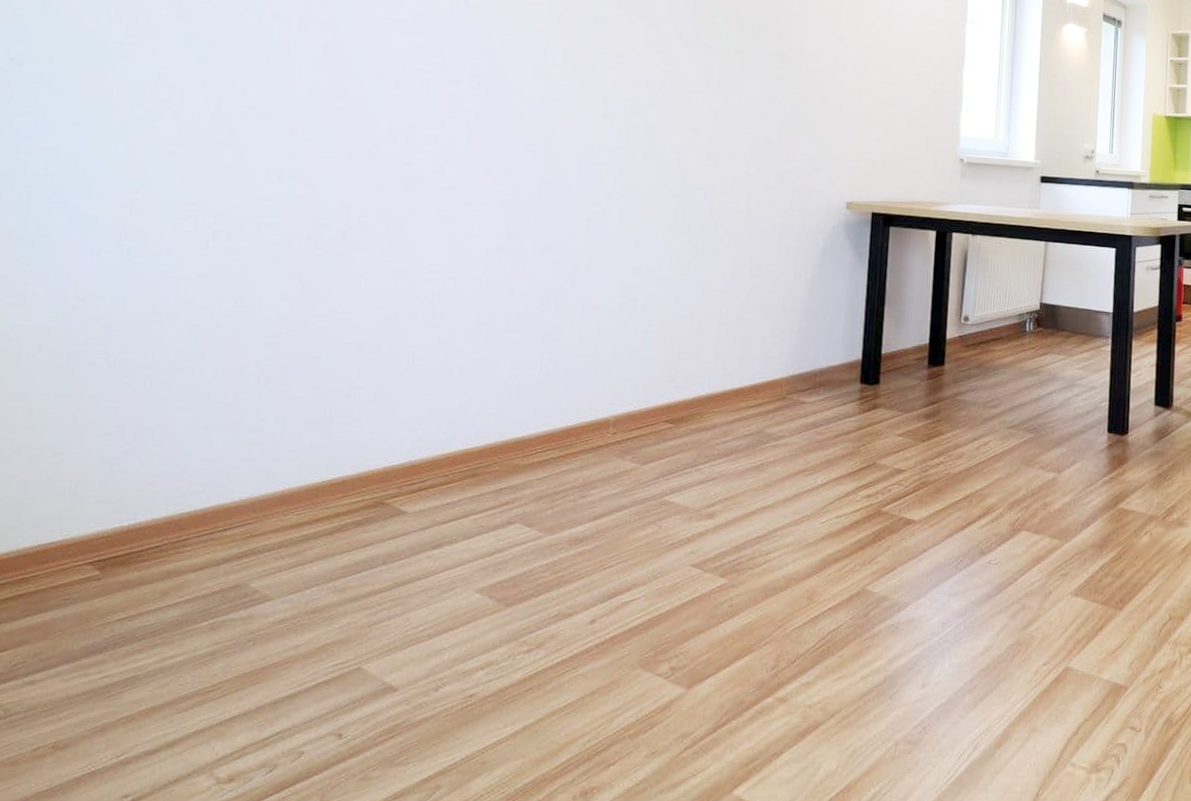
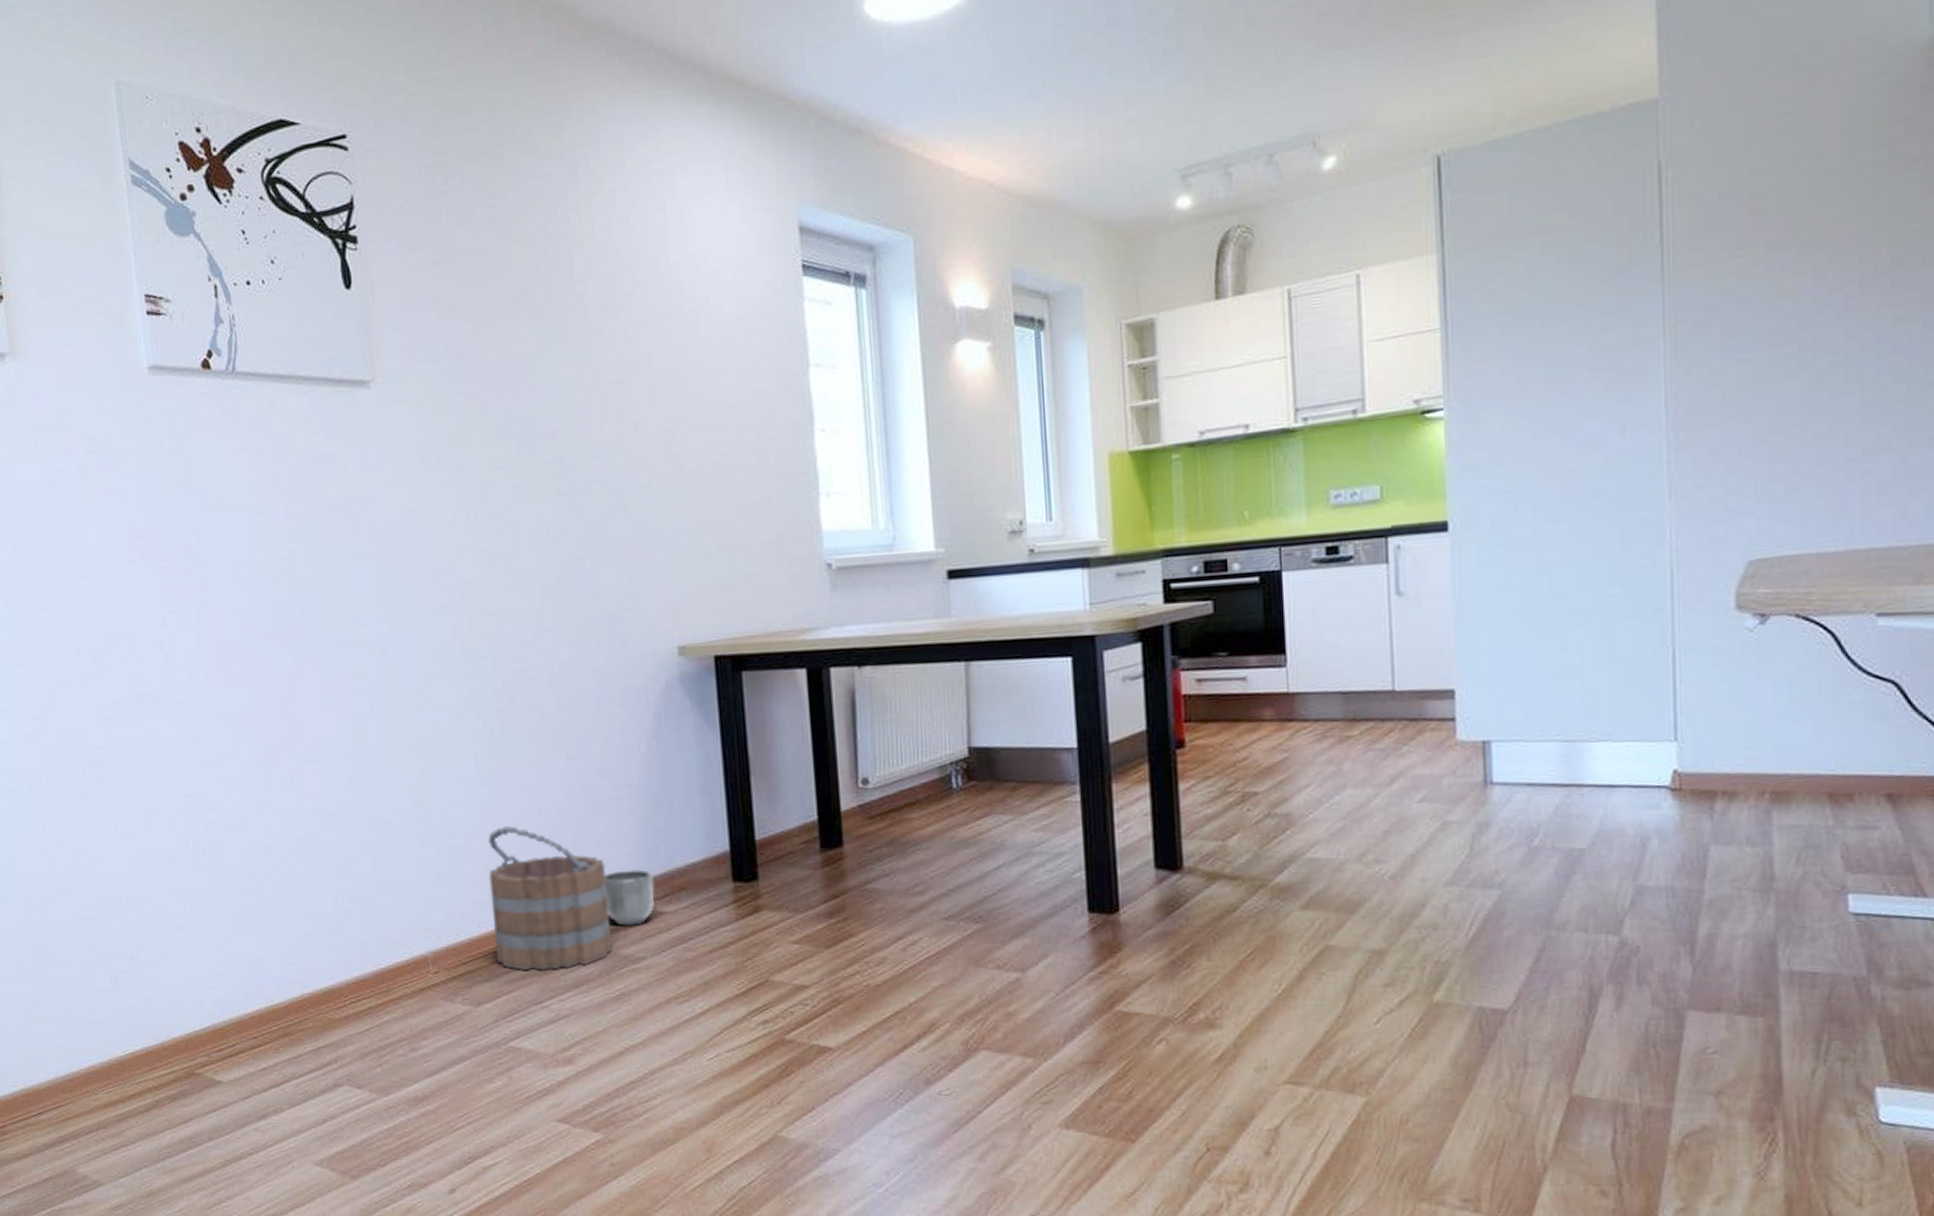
bucket: none [665,321,766,440] -> present [488,826,613,971]
planter: none [761,365,801,411] -> present [604,869,654,926]

